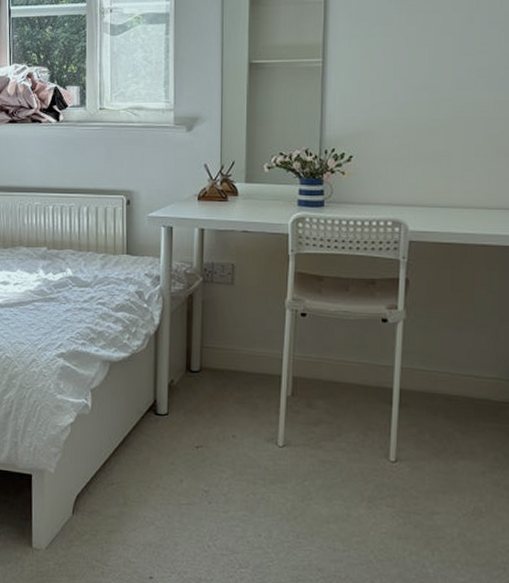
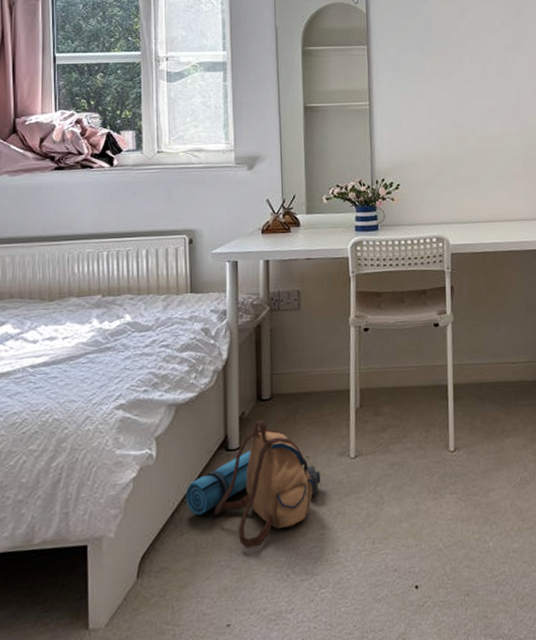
backpack: none [116,391,246,512] -> present [185,420,321,549]

